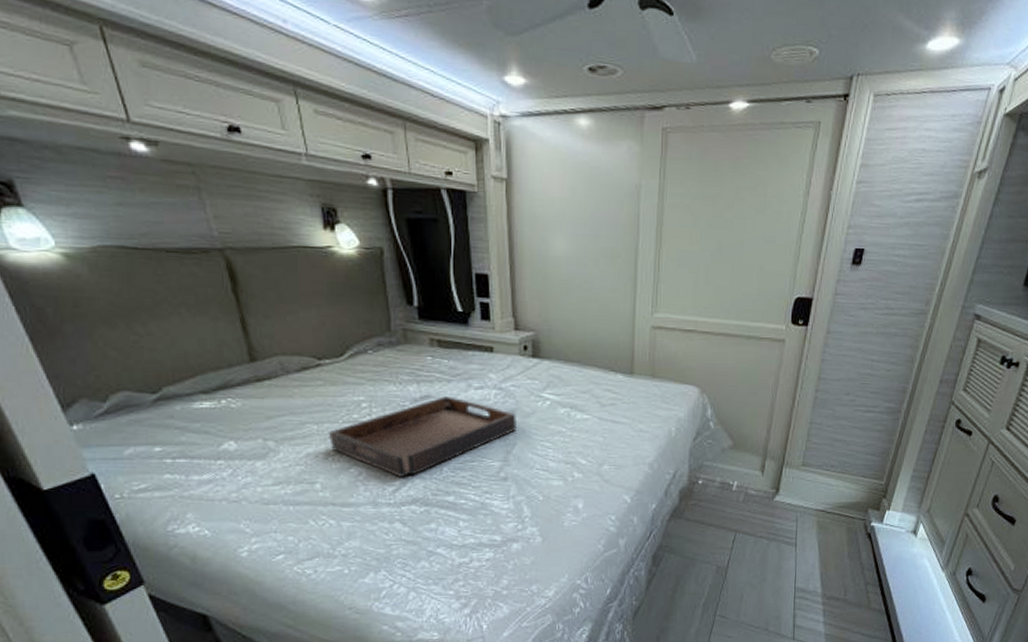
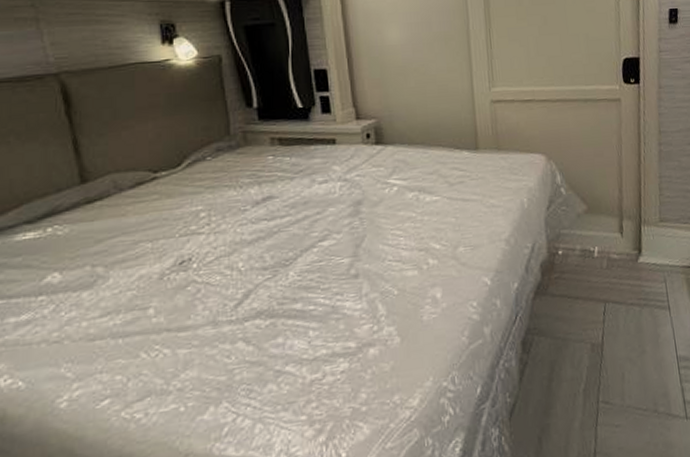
serving tray: present [329,396,518,478] -> none [164,194,366,290]

